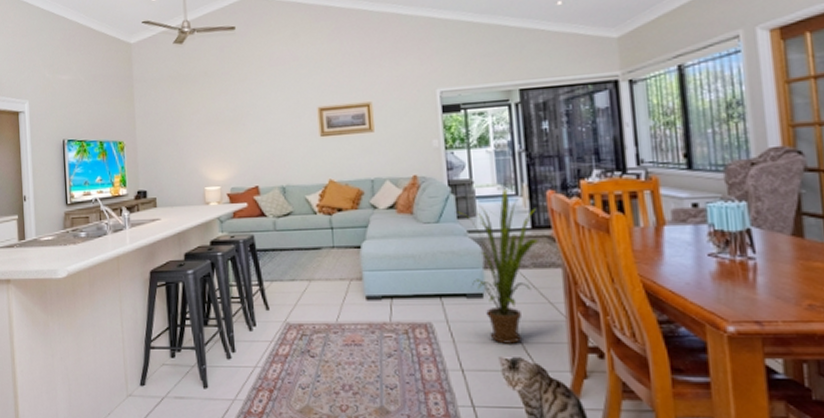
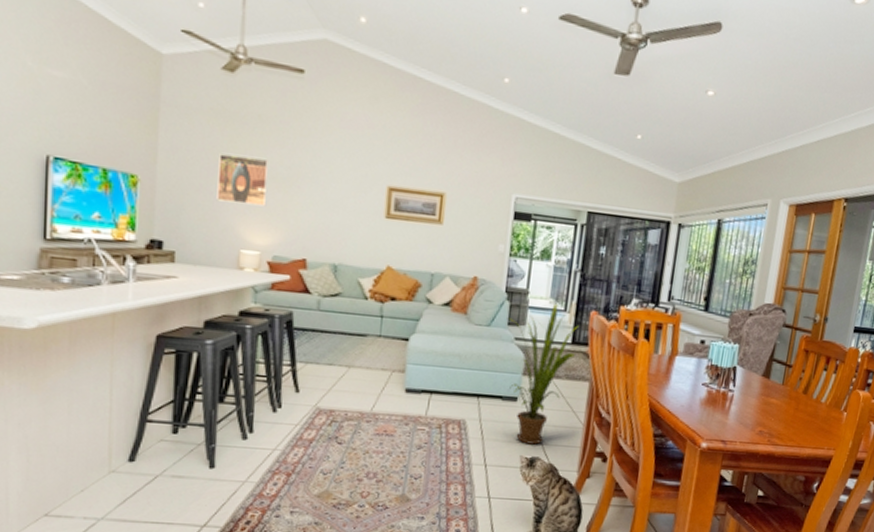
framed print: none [179,107,220,150] -> present [216,154,270,207]

